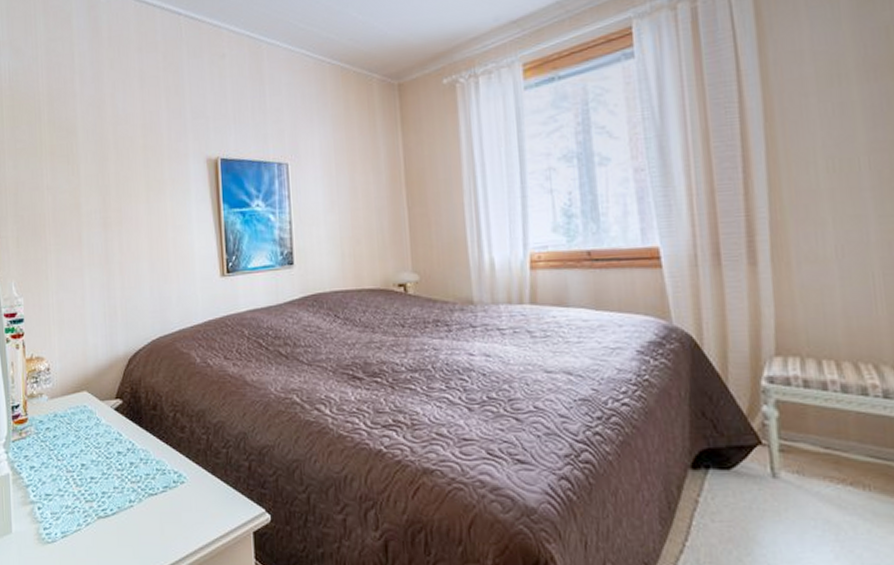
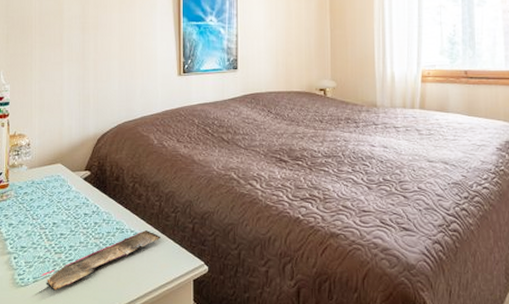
book: none [70,471,211,548] -> present [41,230,161,291]

